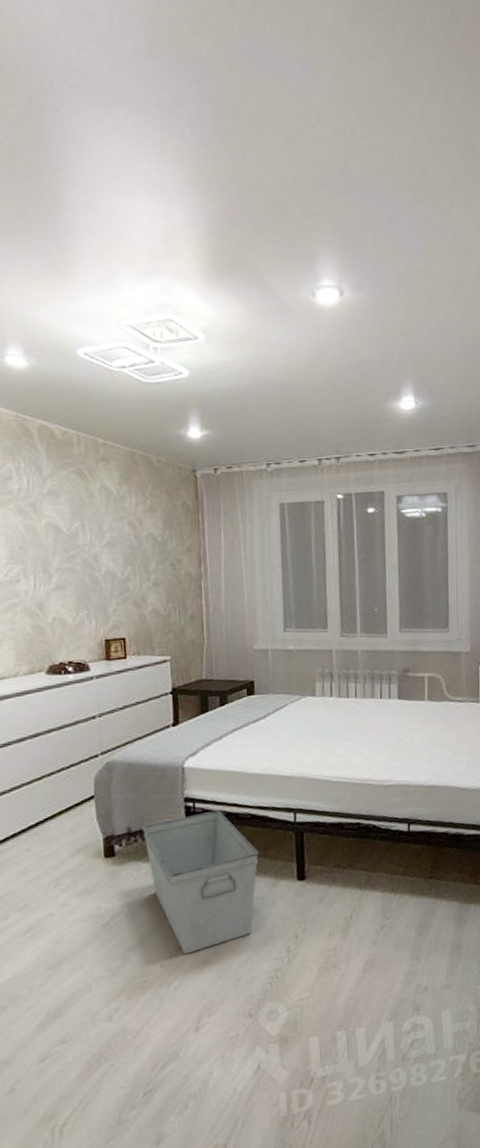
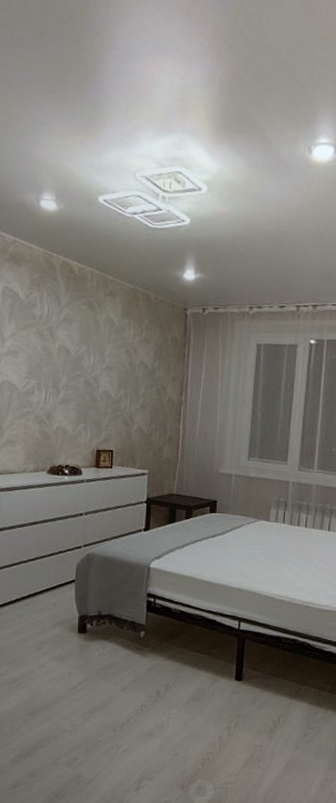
storage bin: present [142,810,259,955] -> none [110,608,204,725]

